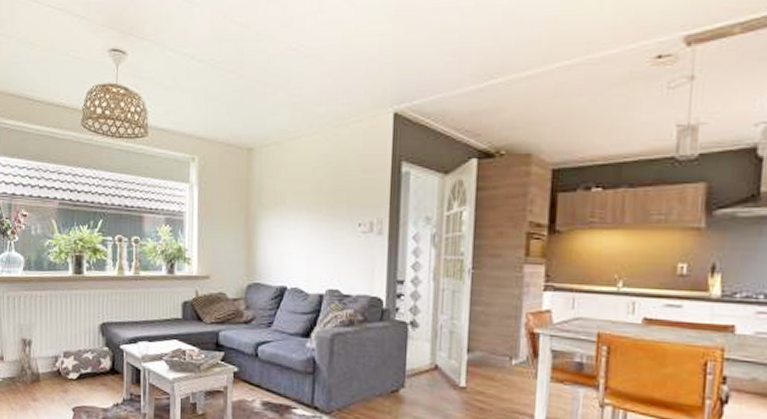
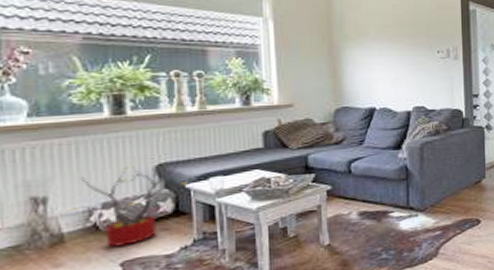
decorative plant: none [38,320,121,394] -> present [60,159,187,248]

